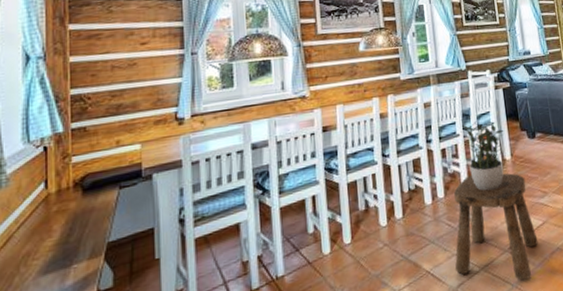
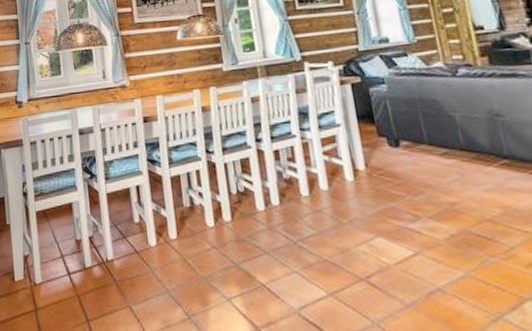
stool: present [453,173,538,281] -> none [290,183,408,319]
potted plant: present [462,121,504,191] -> none [299,121,356,204]

